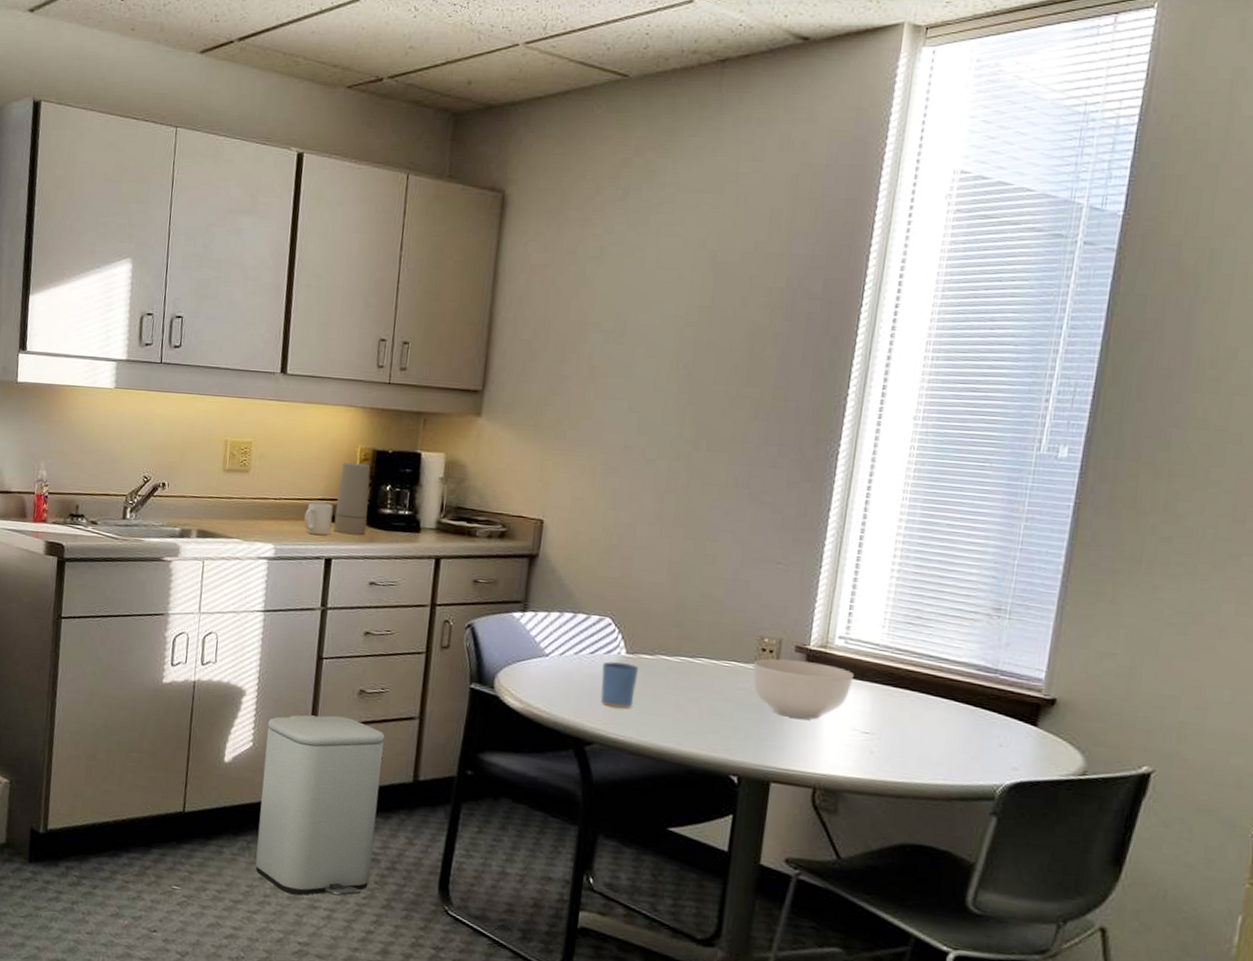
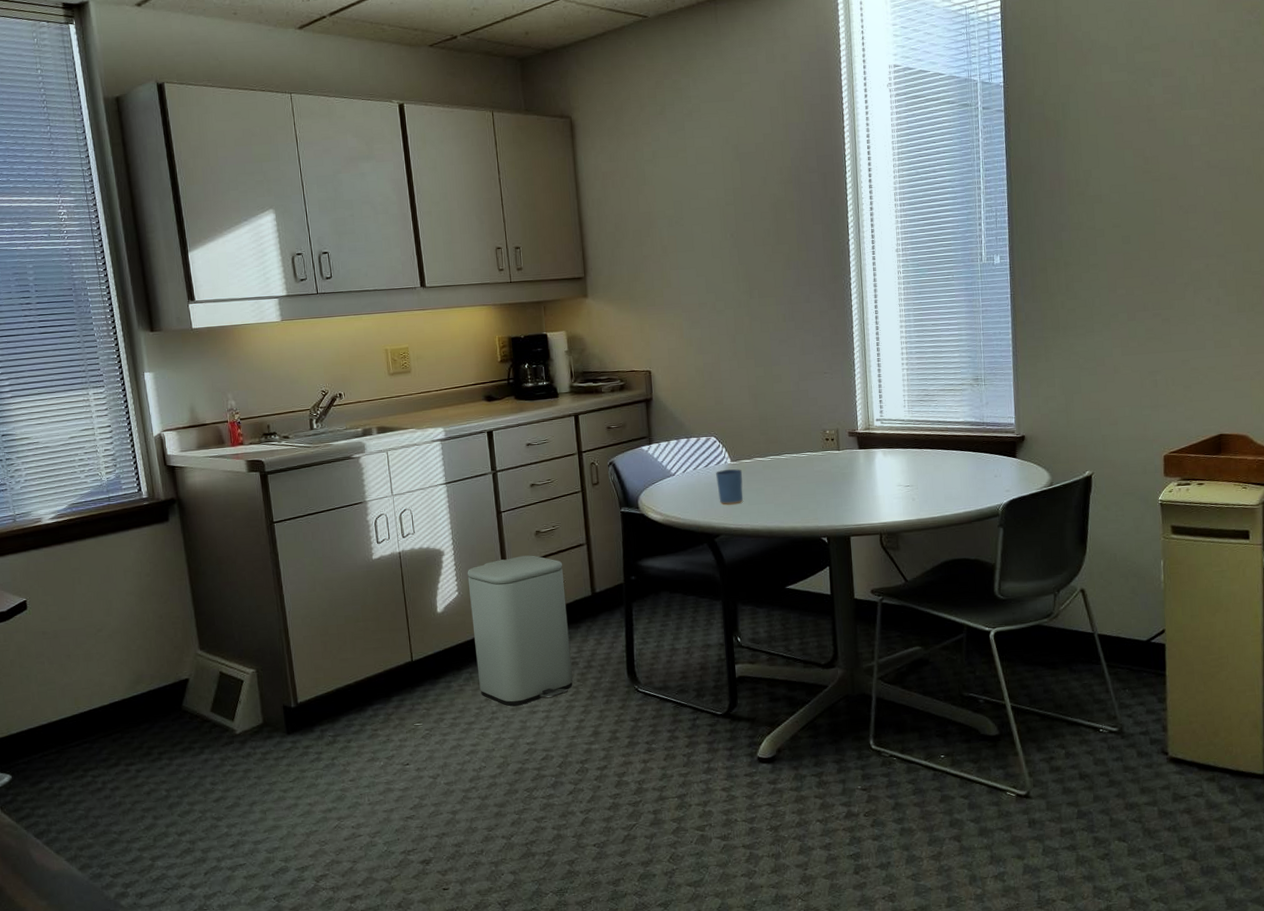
mug: present [303,502,333,535] -> none [463,387,487,414]
canister: present [333,463,371,535] -> none [486,350,516,410]
bowl: present [752,658,854,720] -> none [821,441,892,486]

